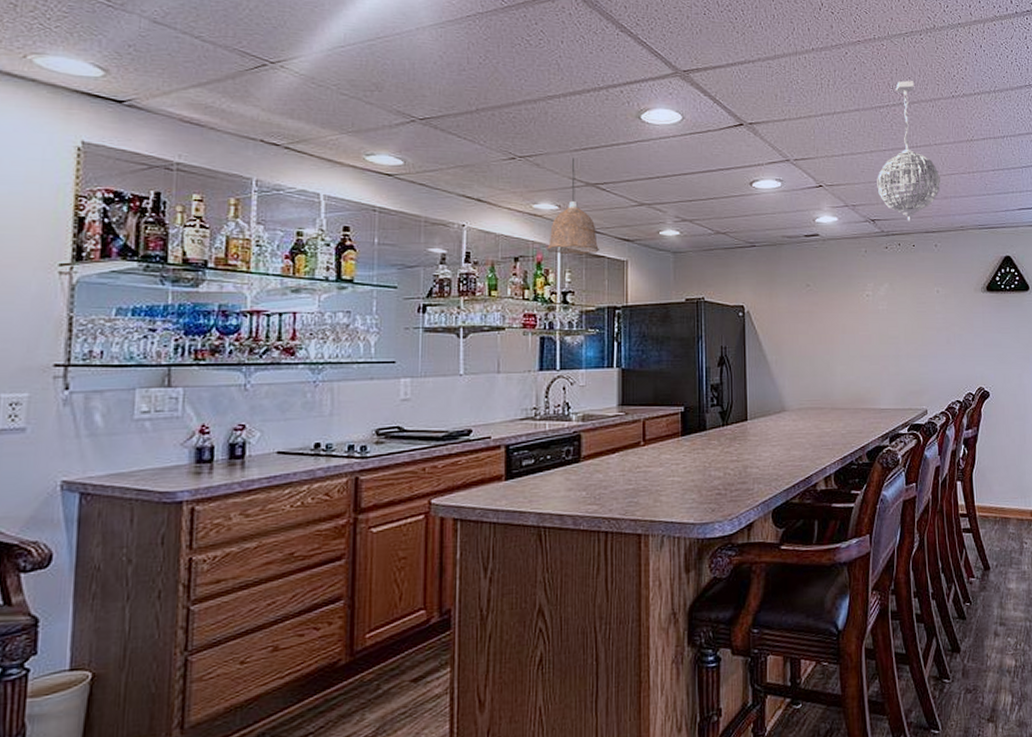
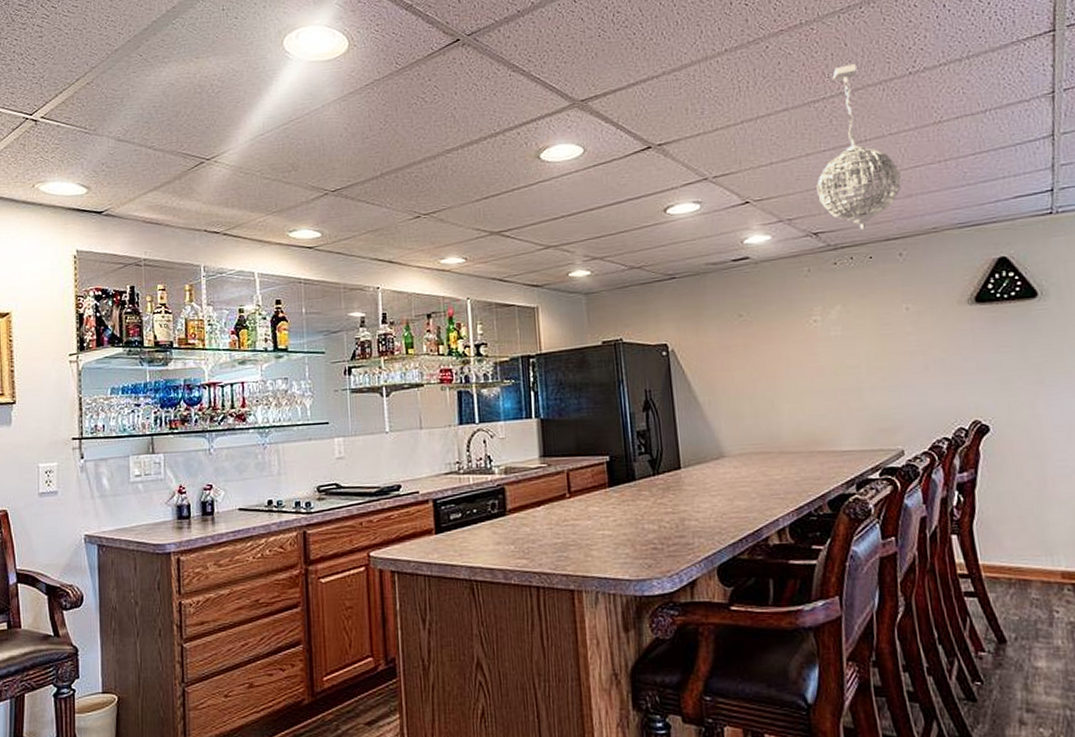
pendant lamp: present [547,158,599,254] -> none [457,208,508,307]

